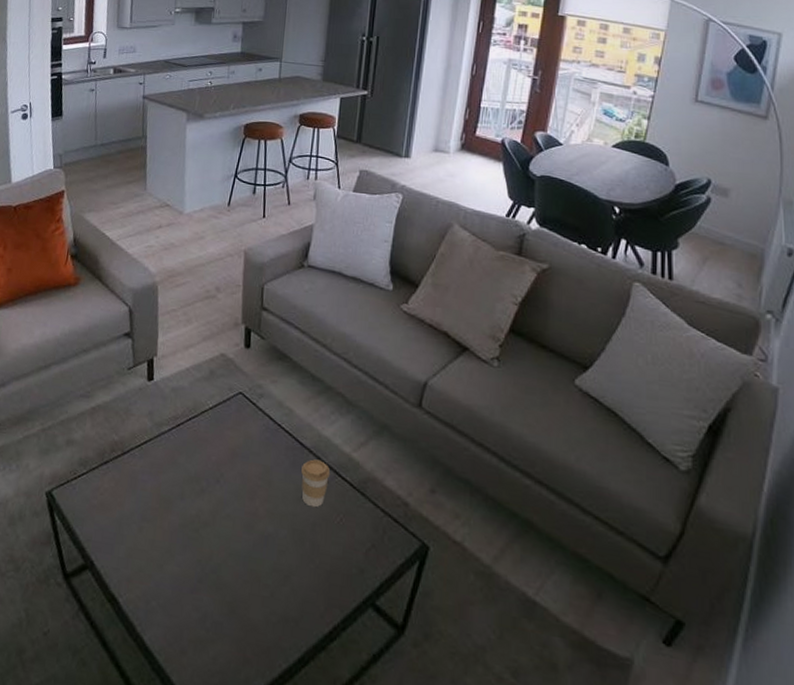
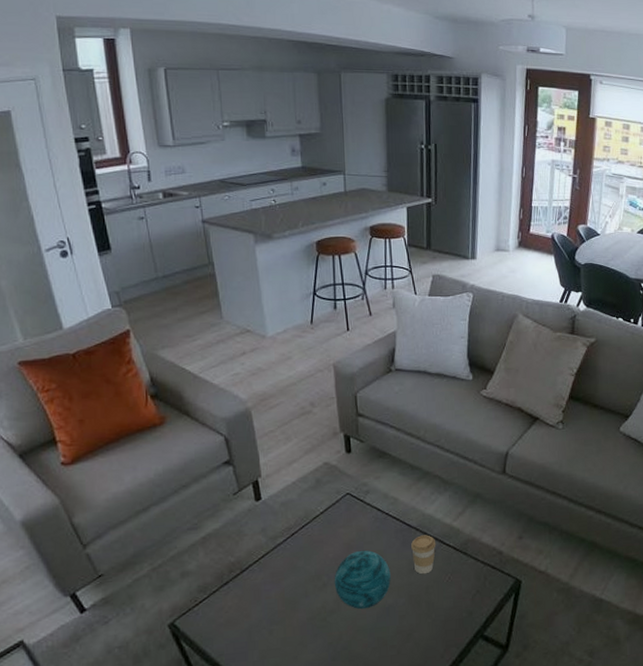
decorative orb: none [212,460,275,531] -> present [334,550,391,610]

